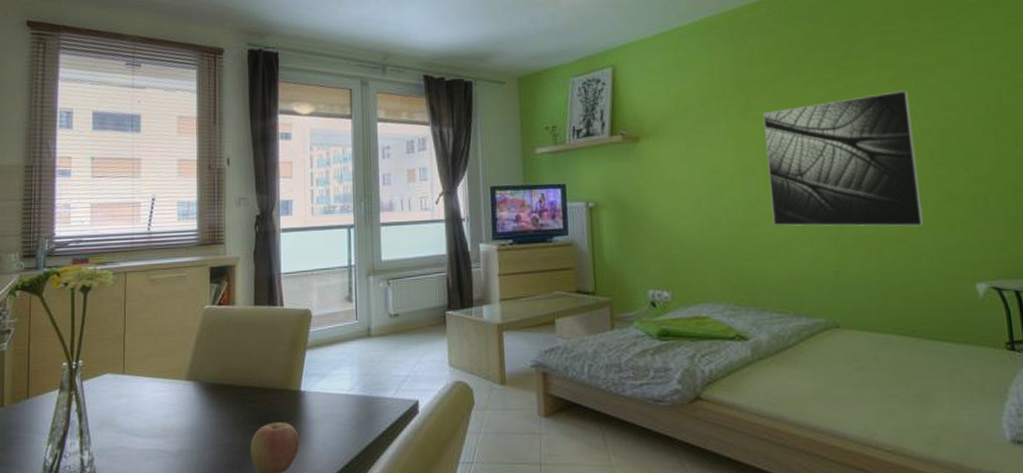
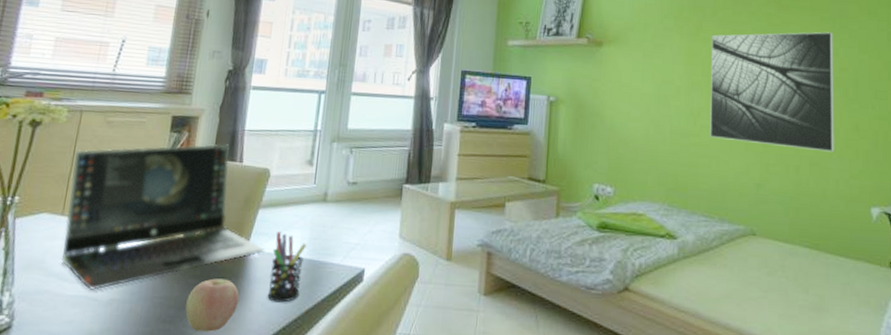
laptop computer: none [126,289,318,443] -> present [61,143,266,290]
pen holder: none [325,371,357,441] -> present [267,231,306,303]

